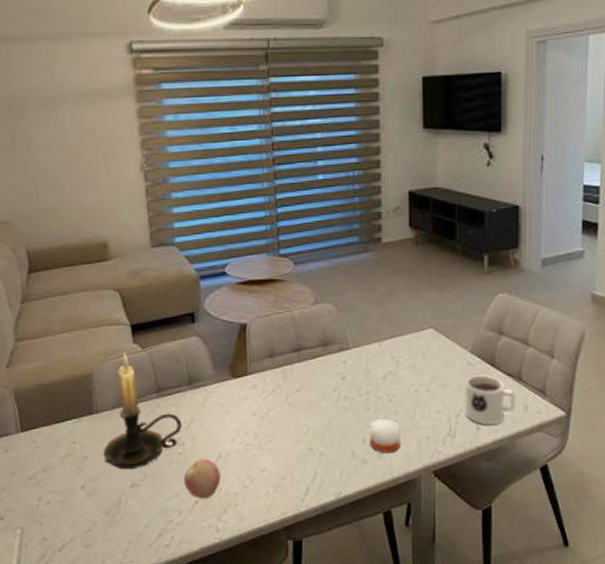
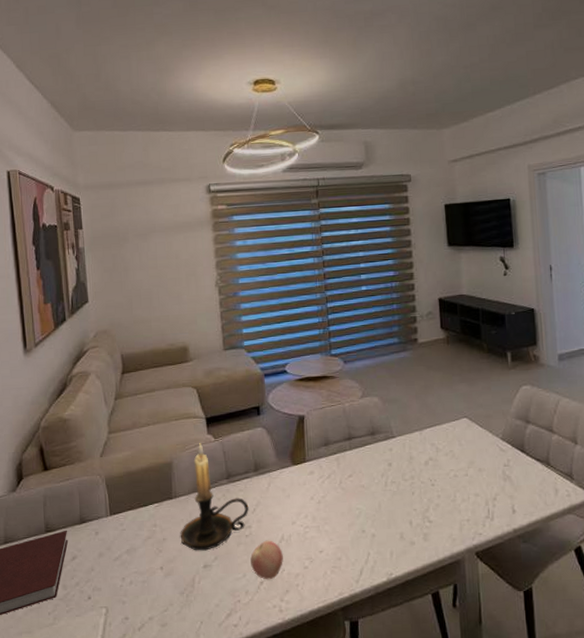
candle: present [370,418,400,453] -> none [415,501,444,535]
mug: present [465,375,515,425] -> none [499,460,546,508]

